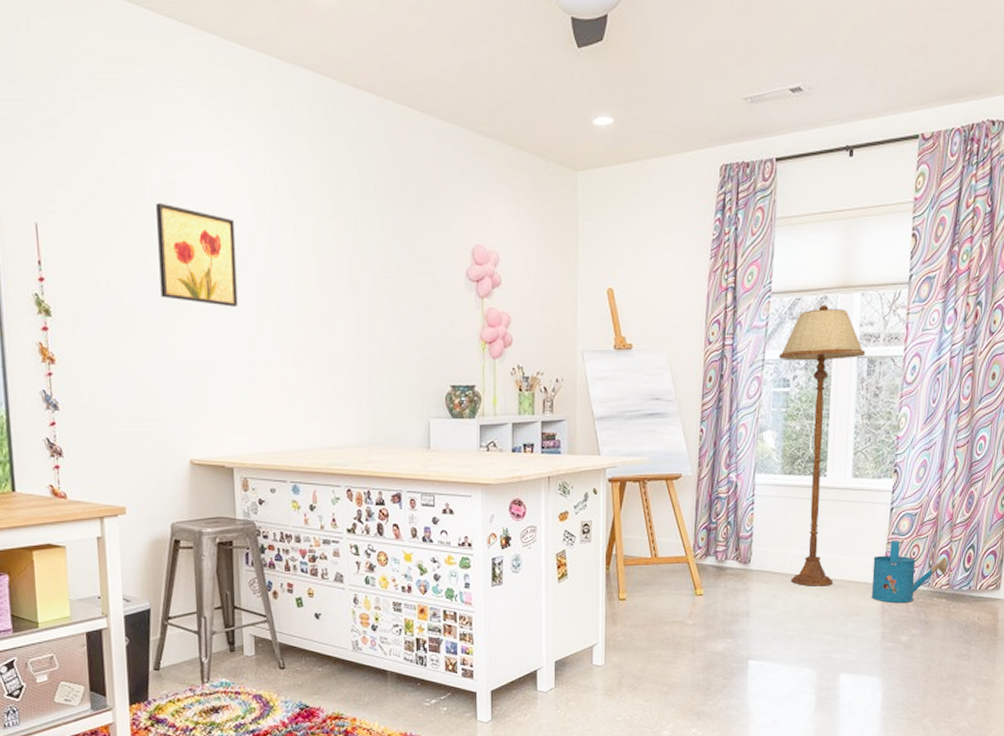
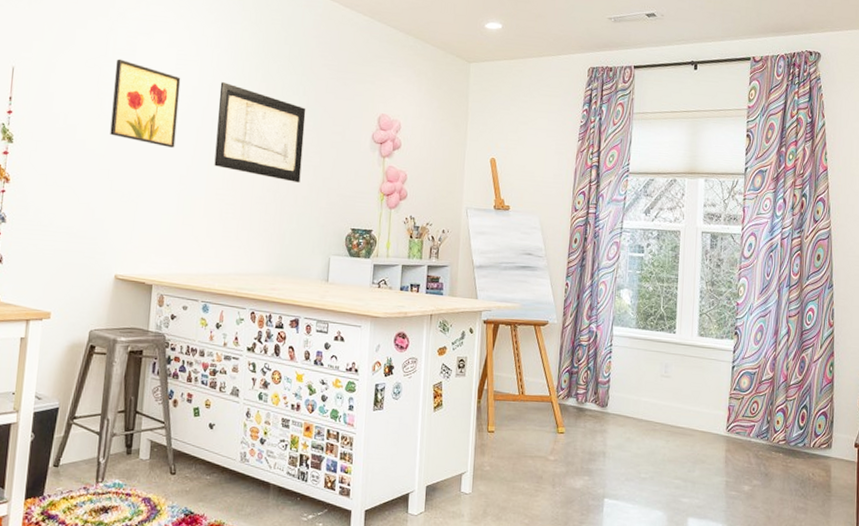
wall art: none [281,221,387,336] -> present [214,82,306,183]
floor lamp: present [778,305,866,586] -> none [634,186,709,433]
watering can: present [871,540,948,603] -> none [715,395,784,454]

